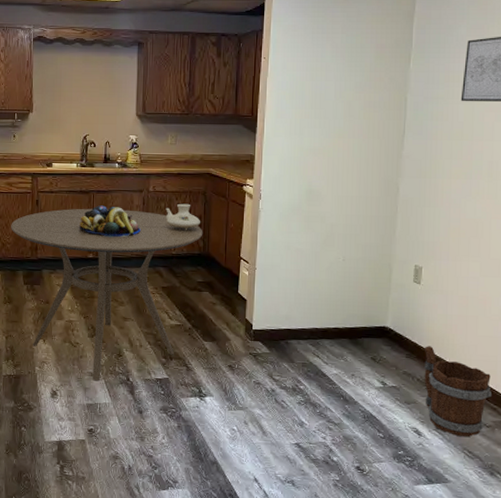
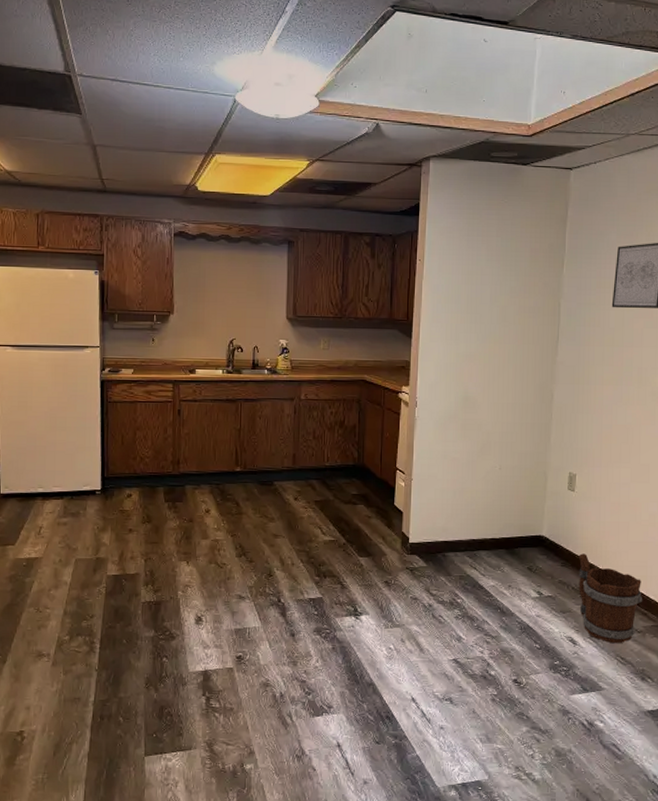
dining table: present [11,208,203,380] -> none [150,418,358,603]
fruit bowl: present [80,205,141,238] -> none [226,415,292,449]
pitcher: present [165,203,200,230] -> none [318,412,354,440]

